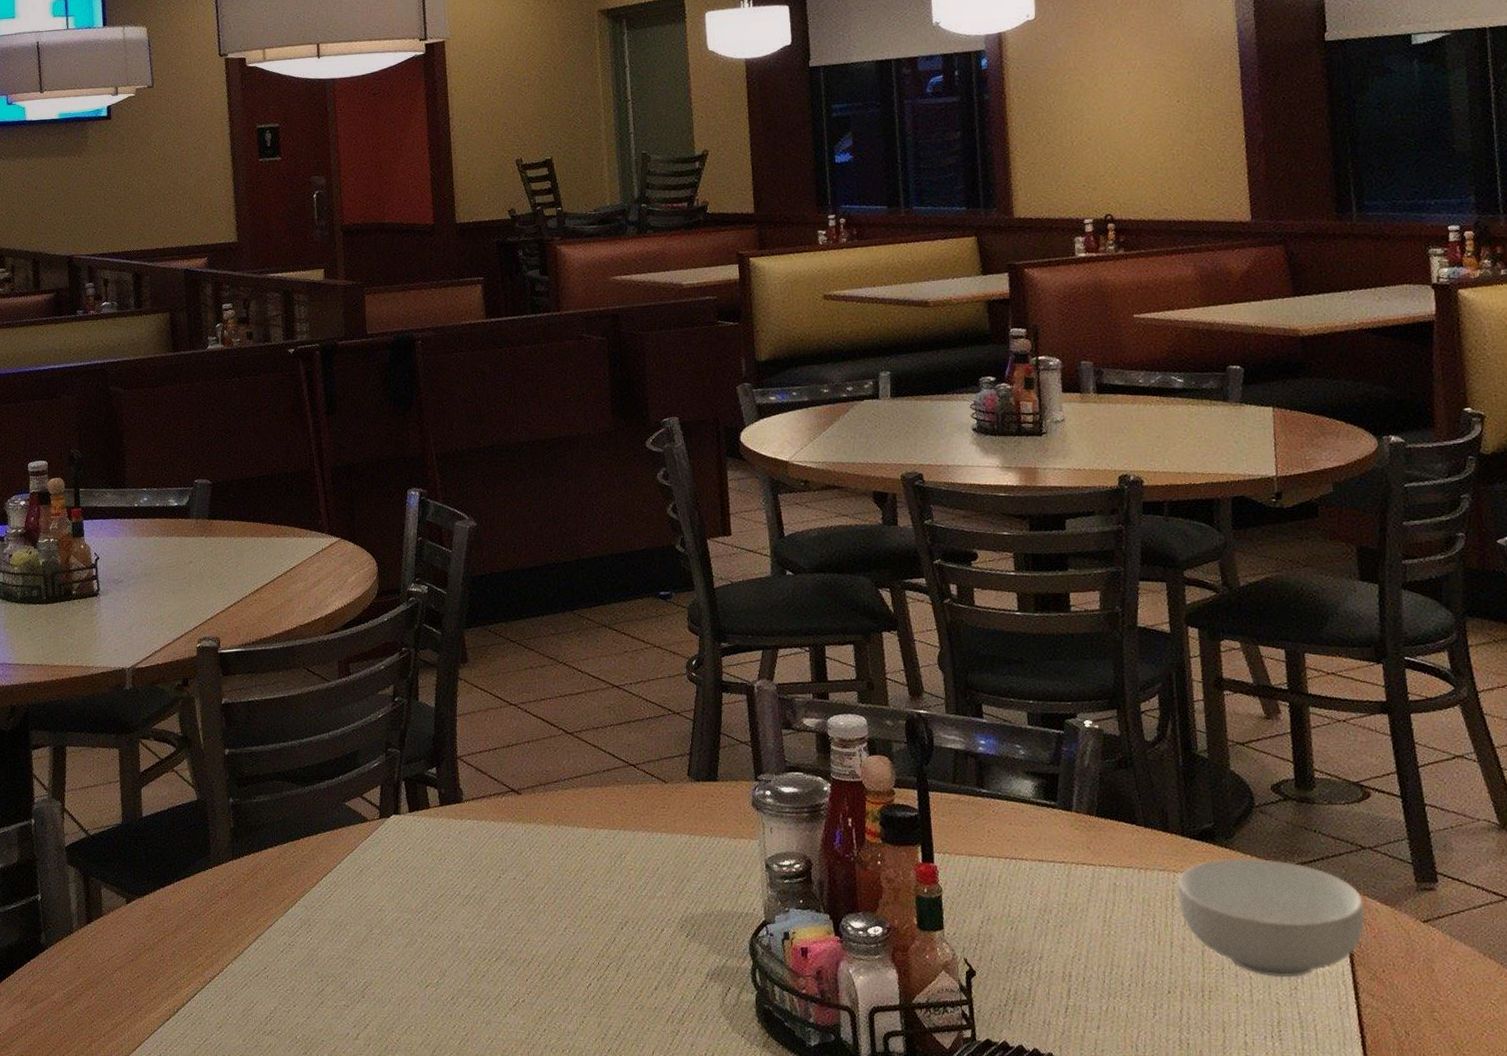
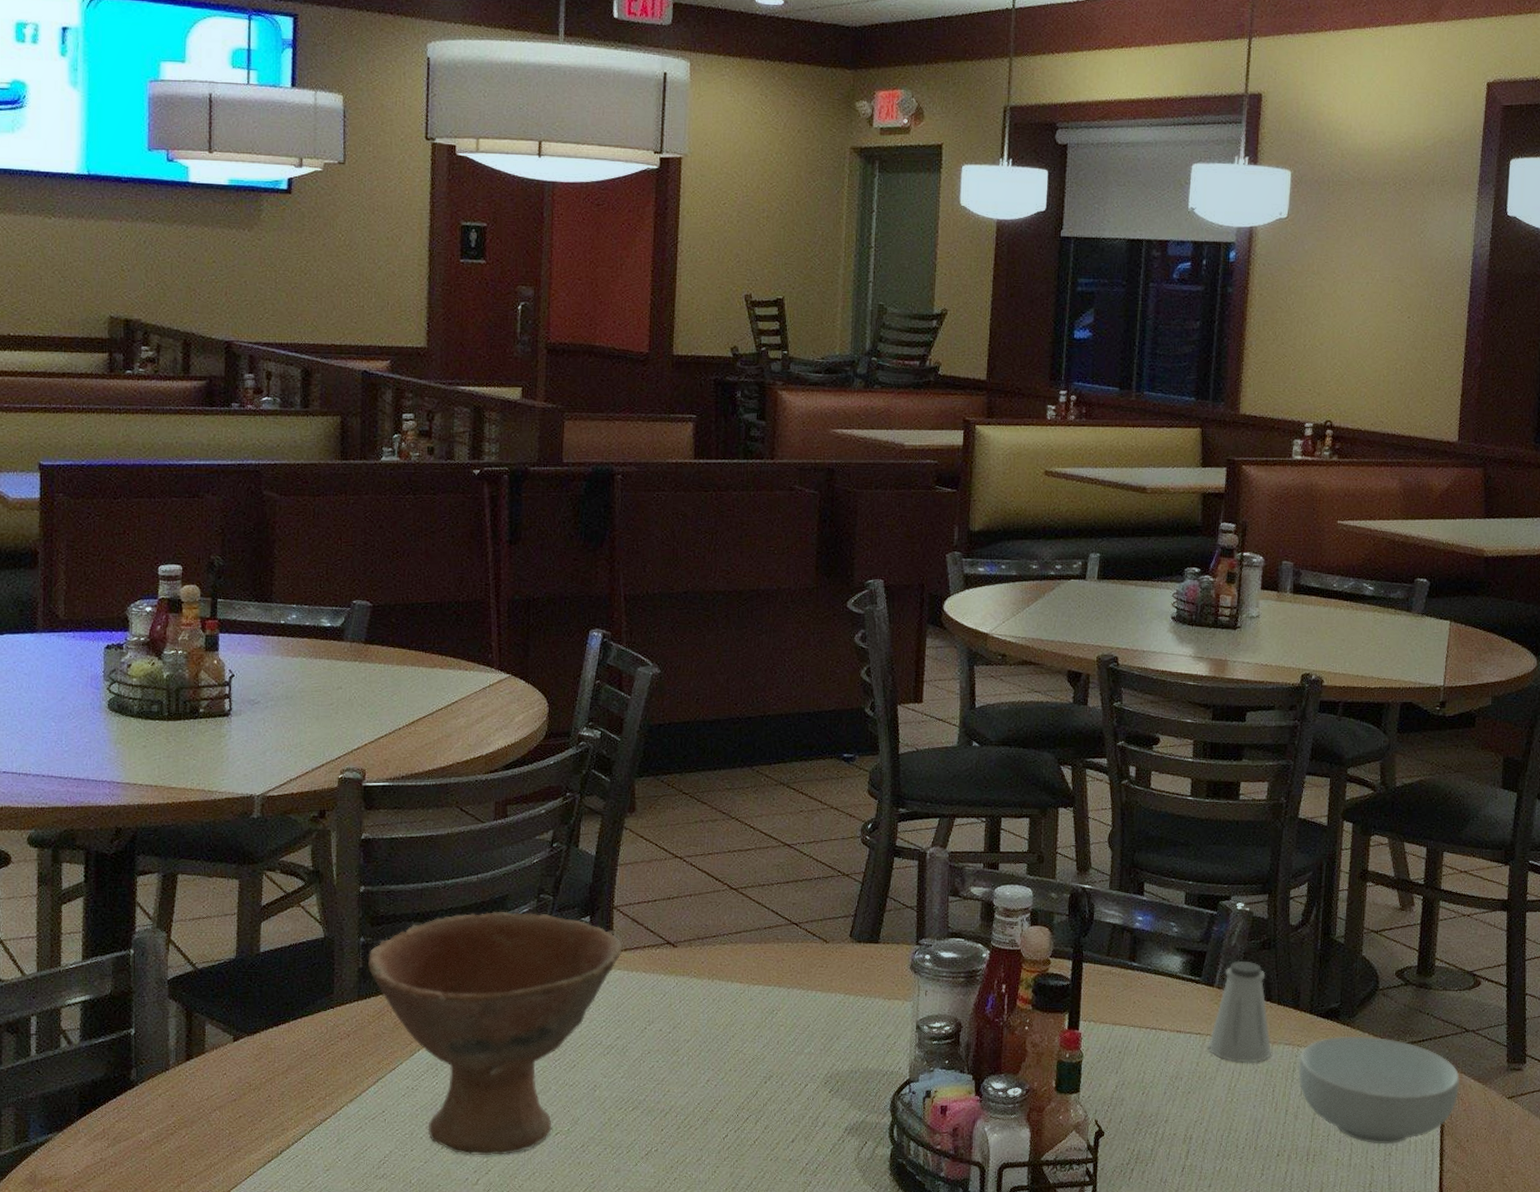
bowl: none [237,766,470,1010] -> present [367,911,623,1156]
saltshaker: none [1074,782,1146,892] -> present [1208,960,1272,1063]

